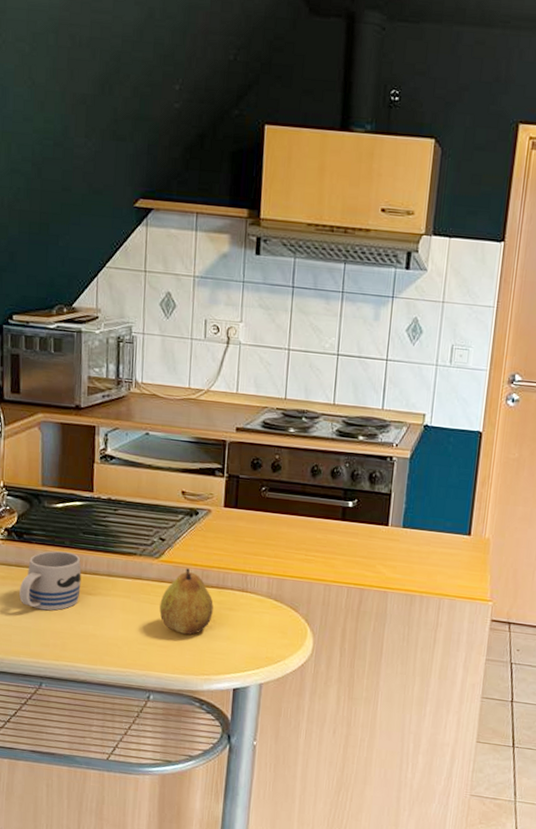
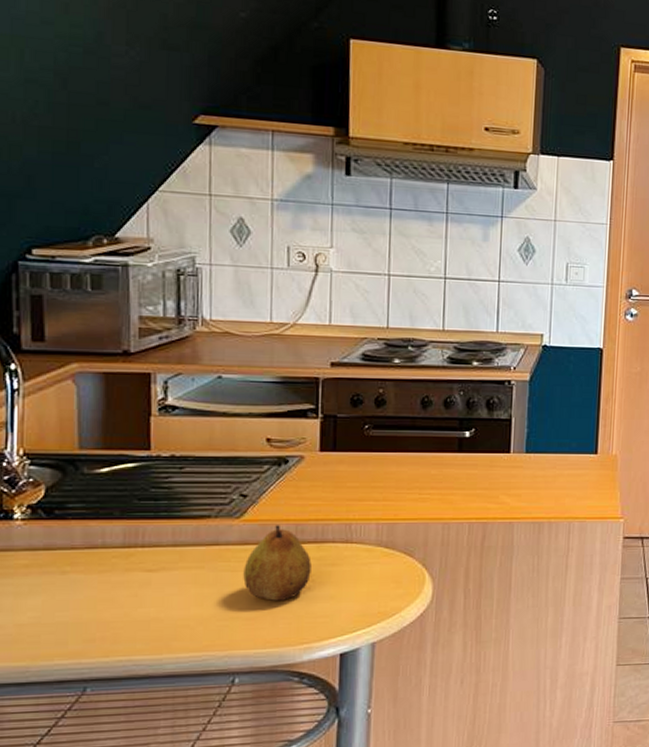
mug: present [19,551,82,611] -> none [51,525,138,599]

